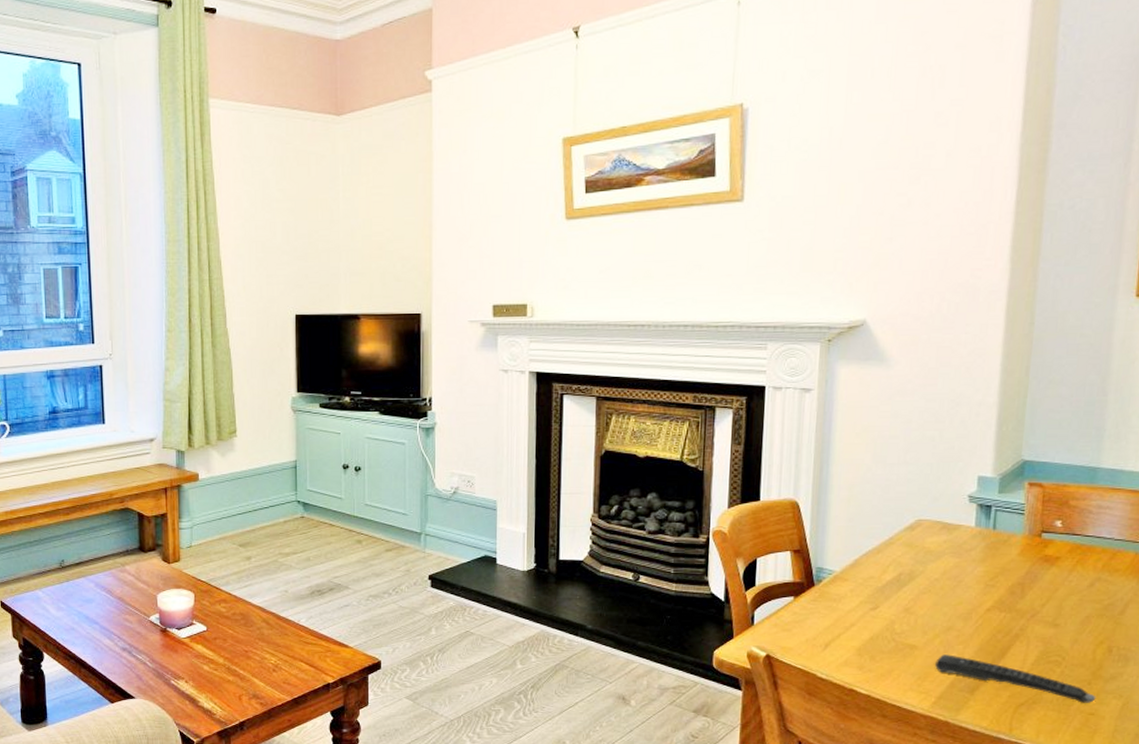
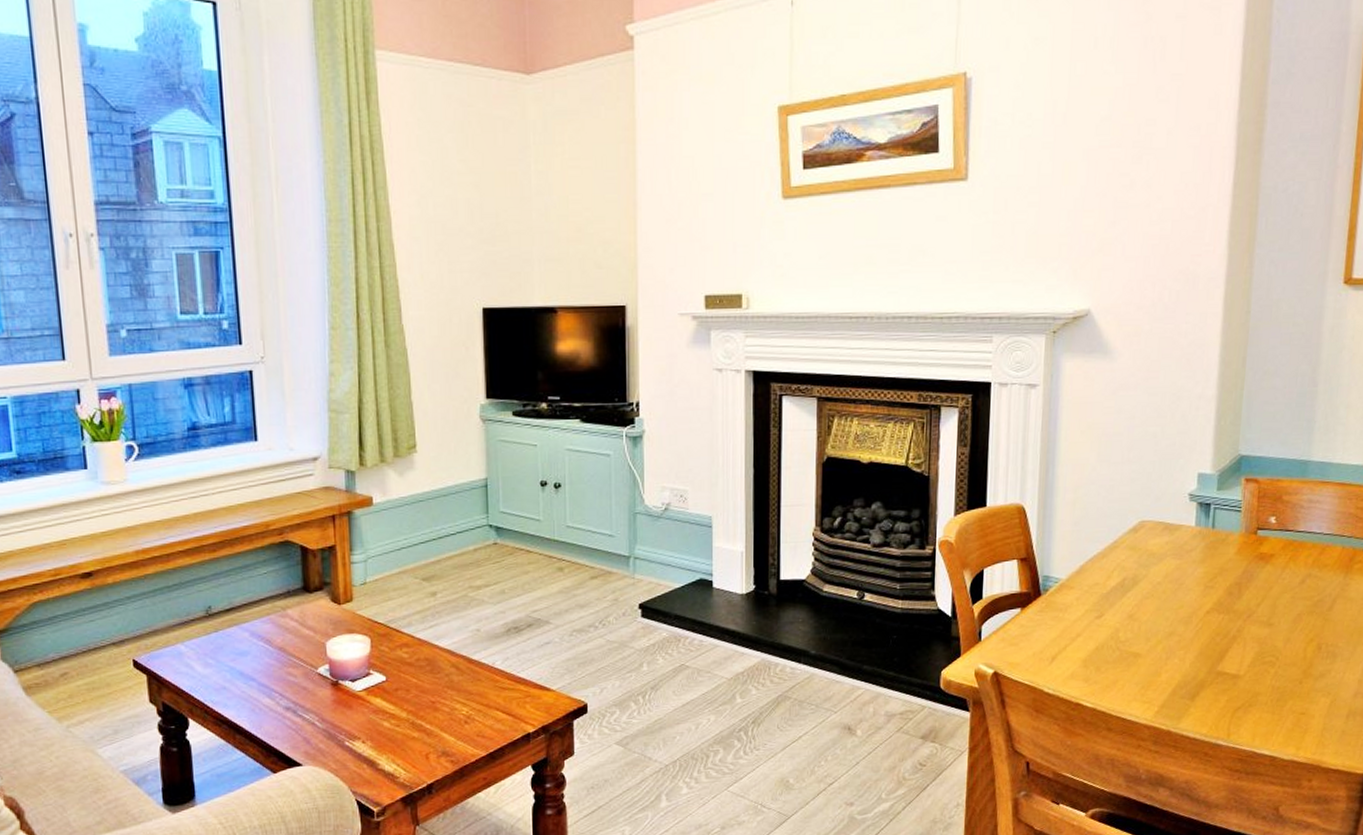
remote control: present [935,654,1096,703] -> none [1158,661,1307,703]

